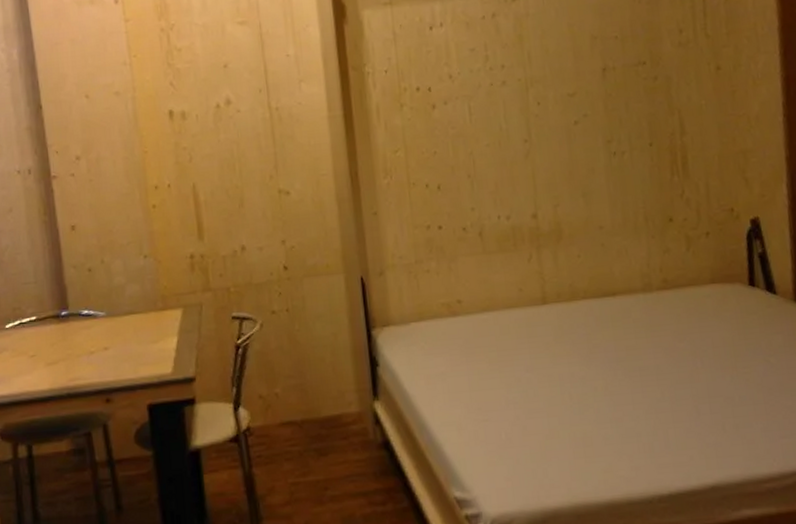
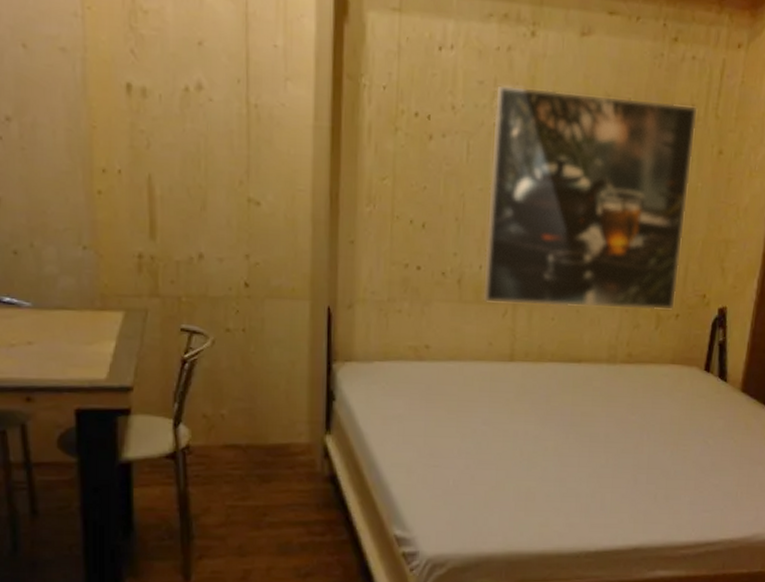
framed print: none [486,30,704,251] -> present [482,84,699,311]

